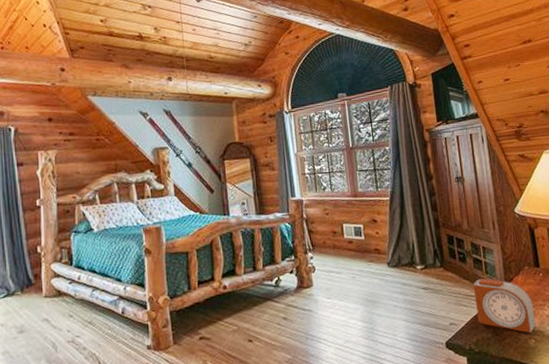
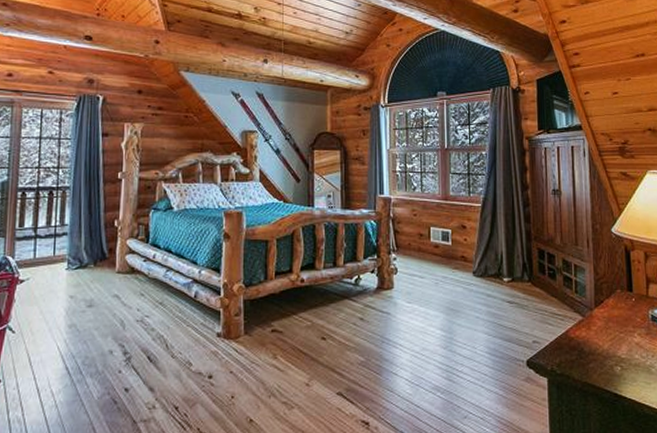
alarm clock: present [472,278,536,334] -> none [560,298,624,360]

